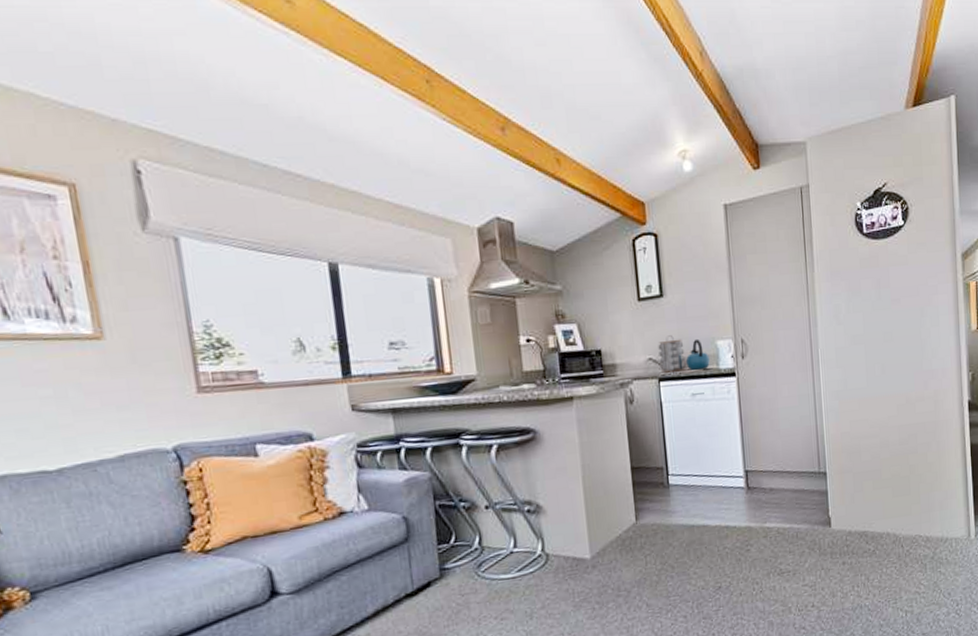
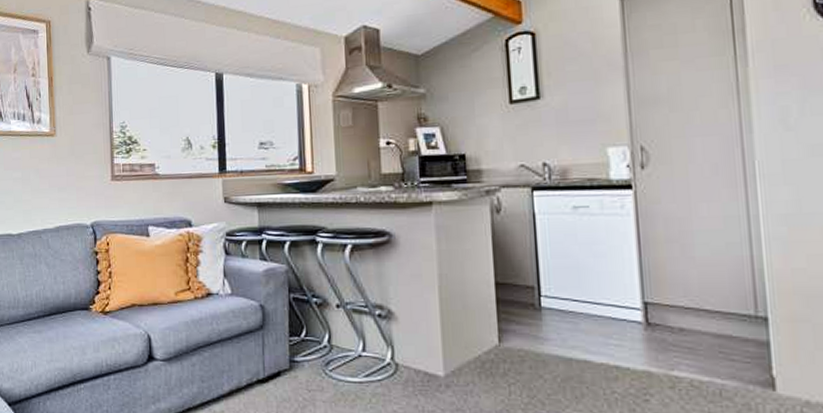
spice rack: present [658,335,686,374] -> none [532,140,566,183]
kettle: present [685,338,710,371] -> none [566,144,598,181]

